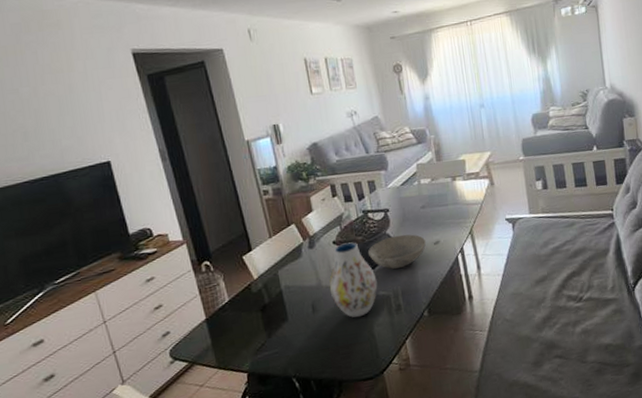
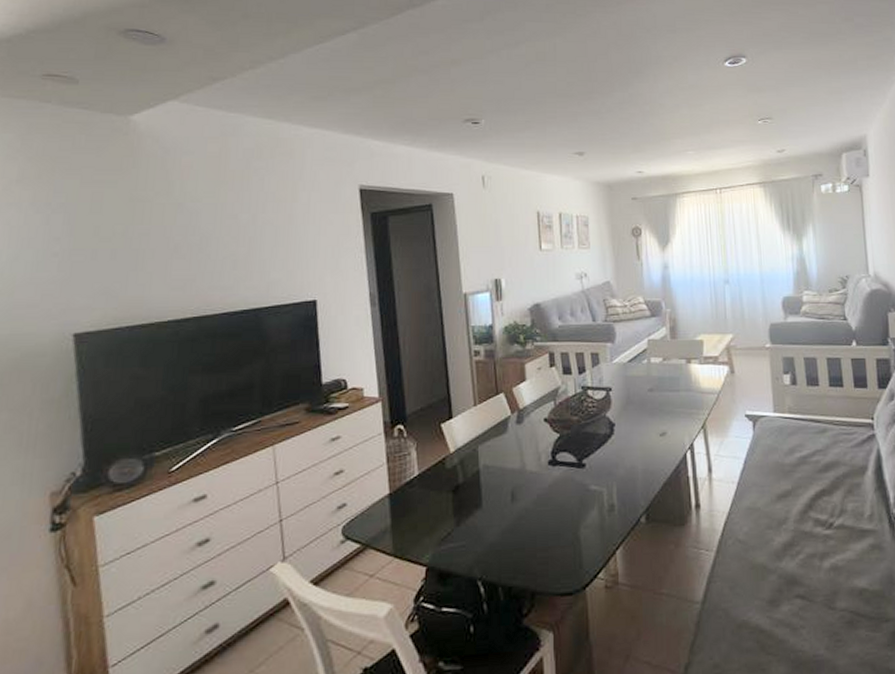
vase: present [329,242,378,318] -> none [534,422,590,515]
bowl: present [367,234,427,270] -> none [582,419,651,461]

